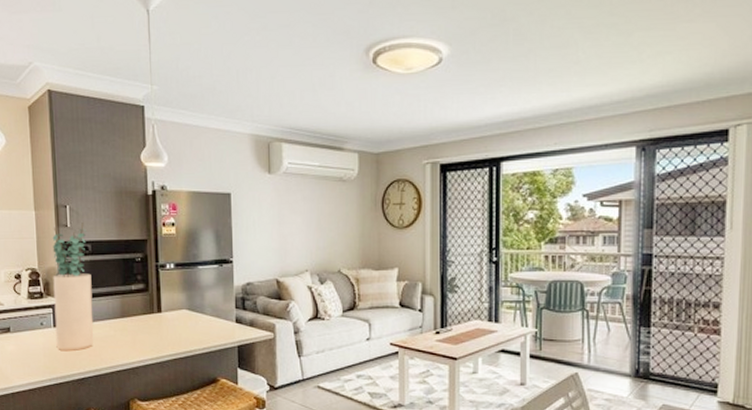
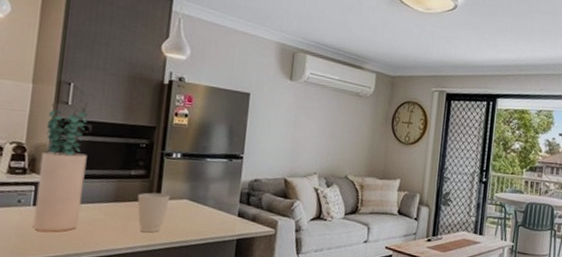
cup: none [141,305,170,345] -> present [137,192,171,233]

